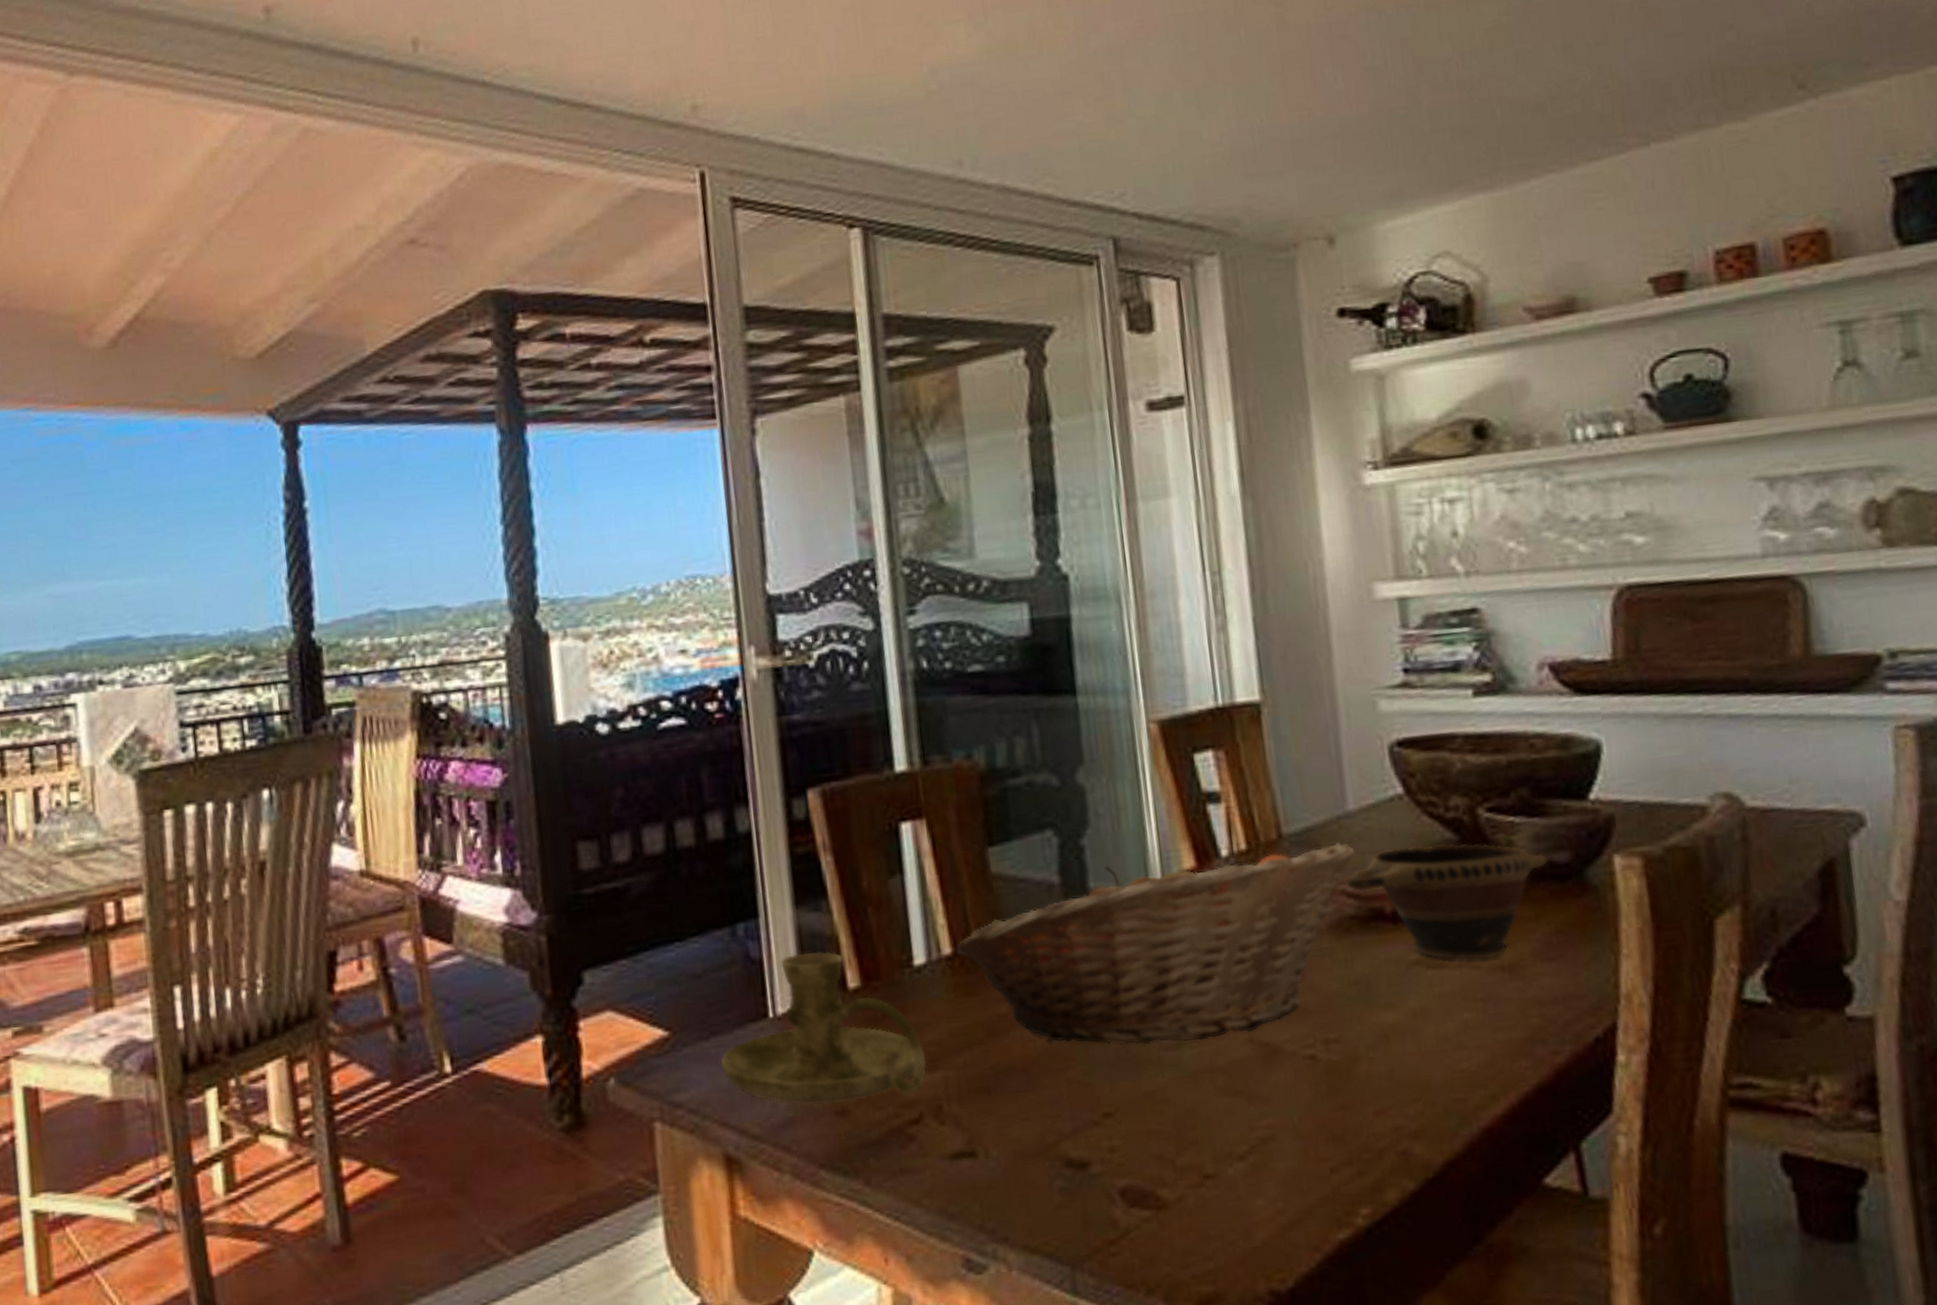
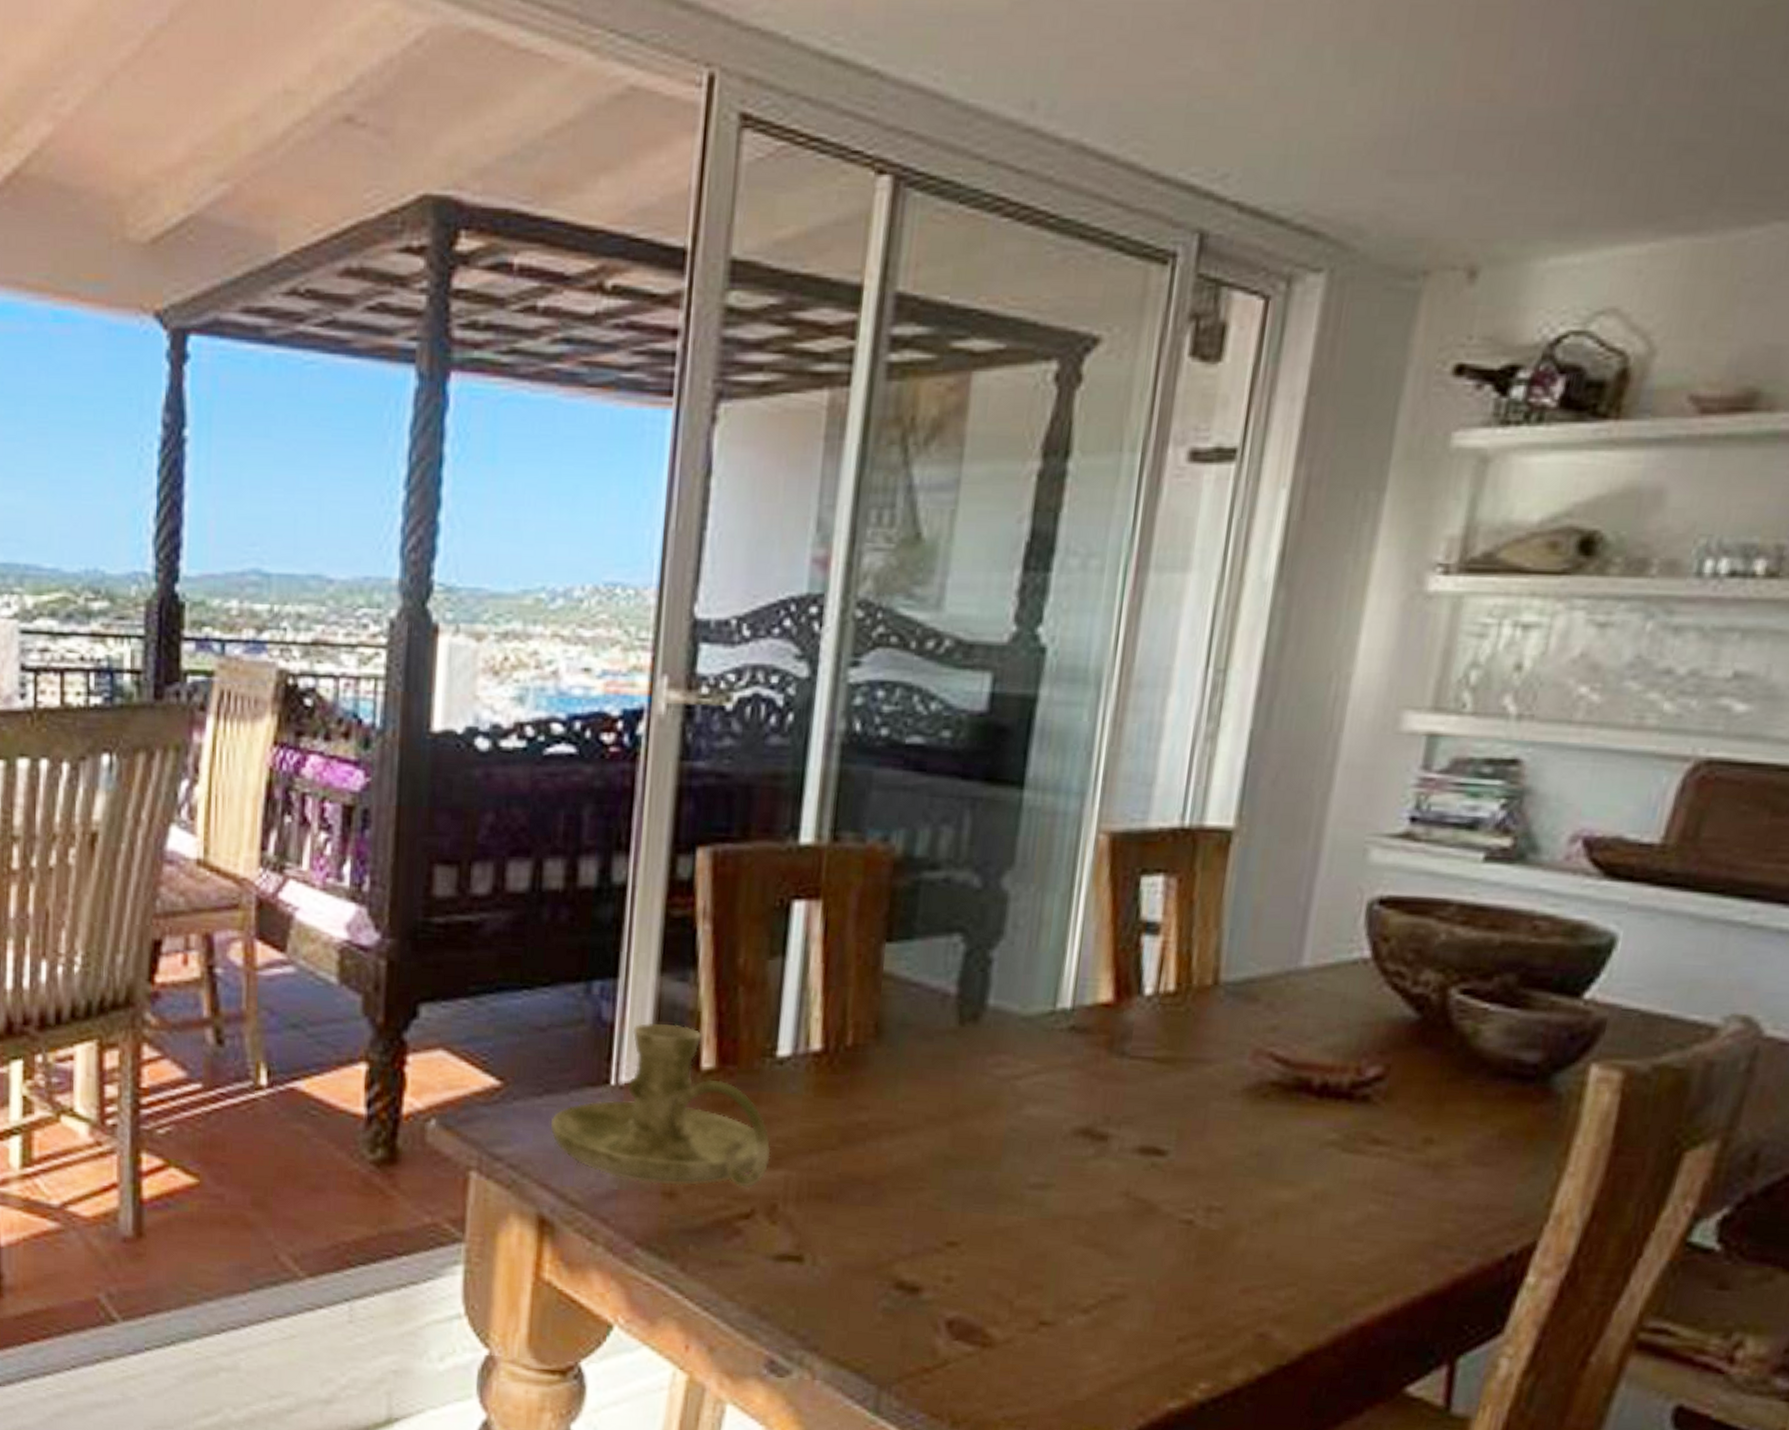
fruit basket: present [955,842,1356,1046] -> none [826,984,1298,1186]
bowl: present [1346,843,1549,960] -> none [1276,1016,1516,1153]

